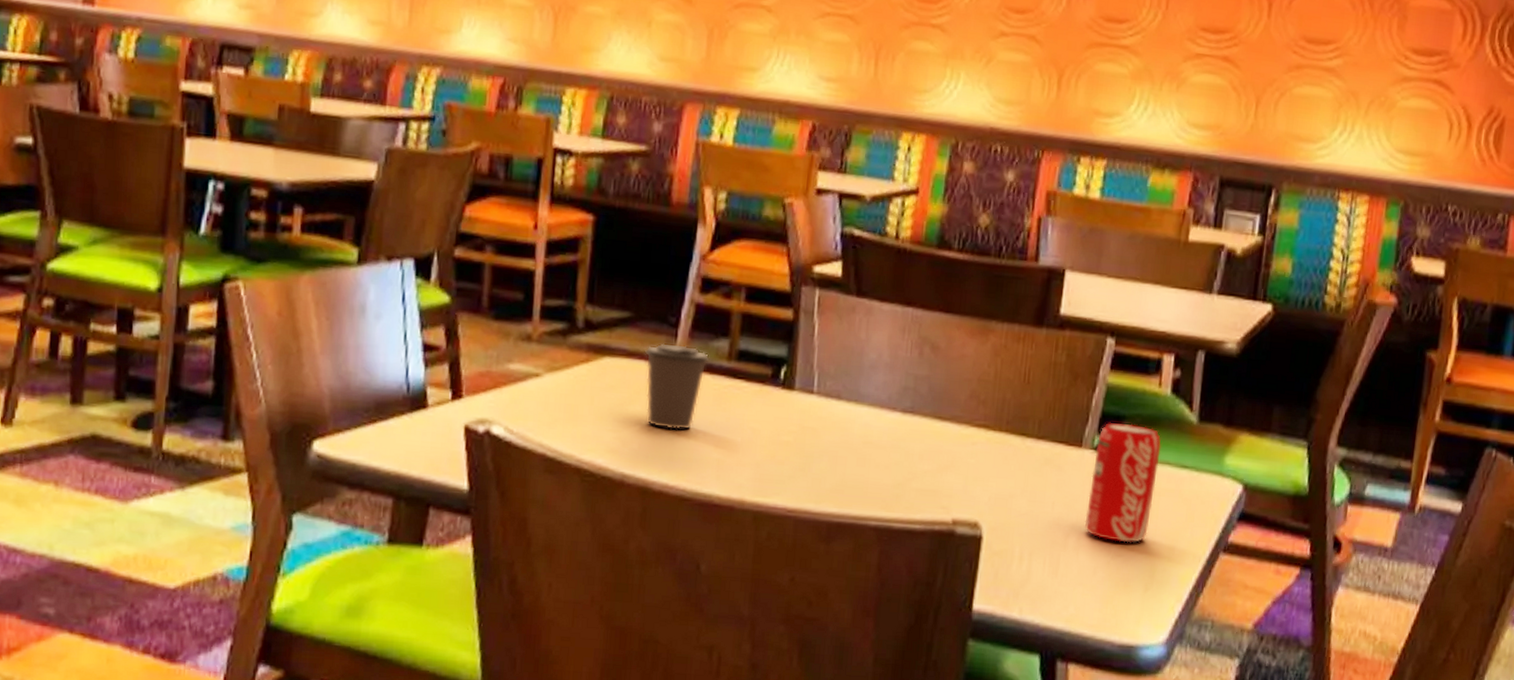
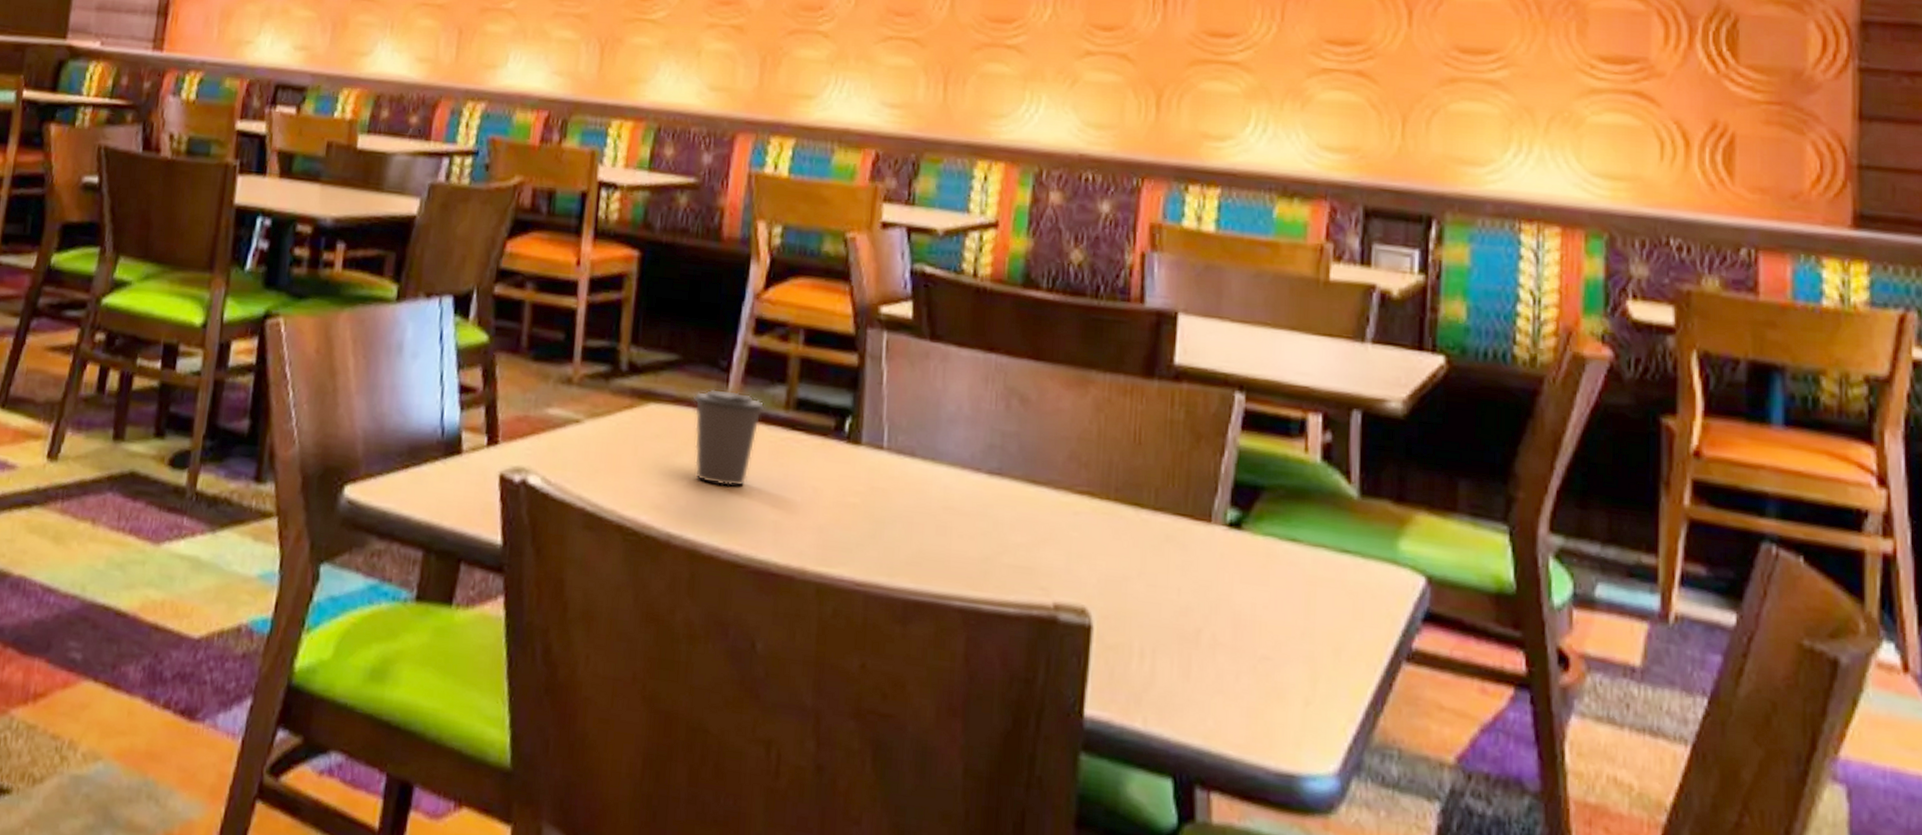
beverage can: present [1085,423,1161,543] -> none [1220,494,1313,644]

